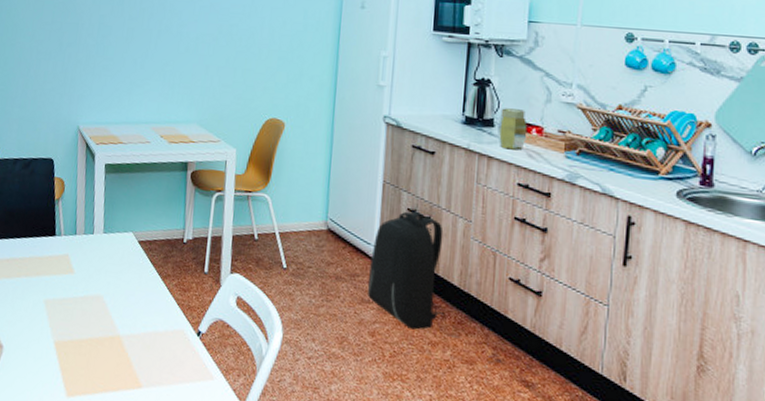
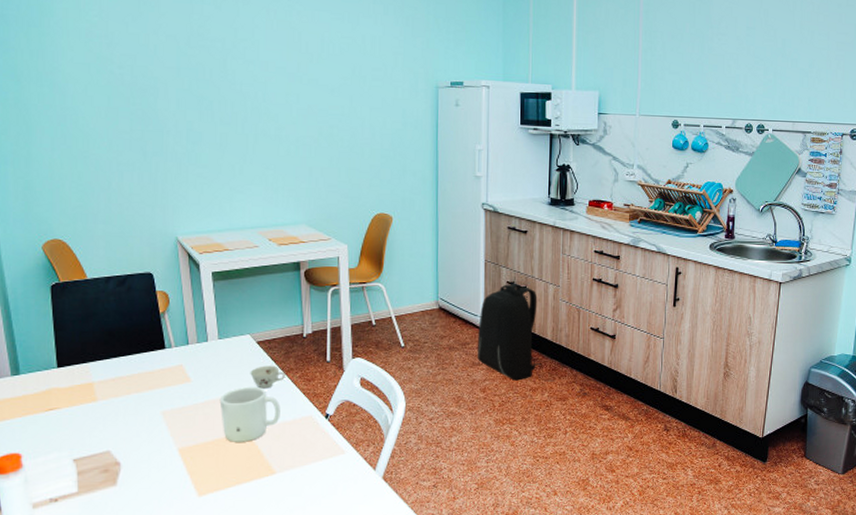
mug: none [97,287,154,347] -> present [219,386,280,442]
teacup: none [128,267,162,293] -> present [250,365,285,389]
jar: present [497,108,528,150] -> none [577,189,601,224]

